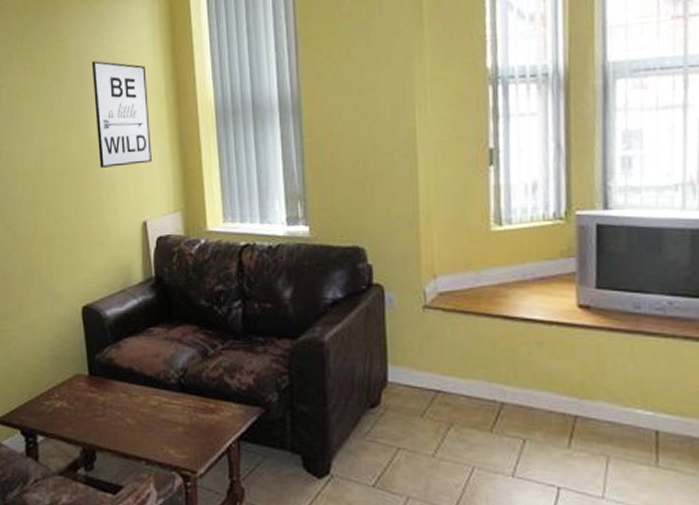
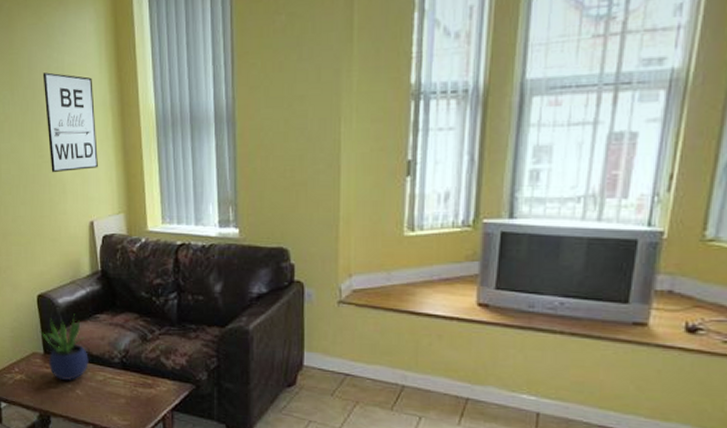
potted plant: none [84,327,141,407] -> present [39,313,89,380]

